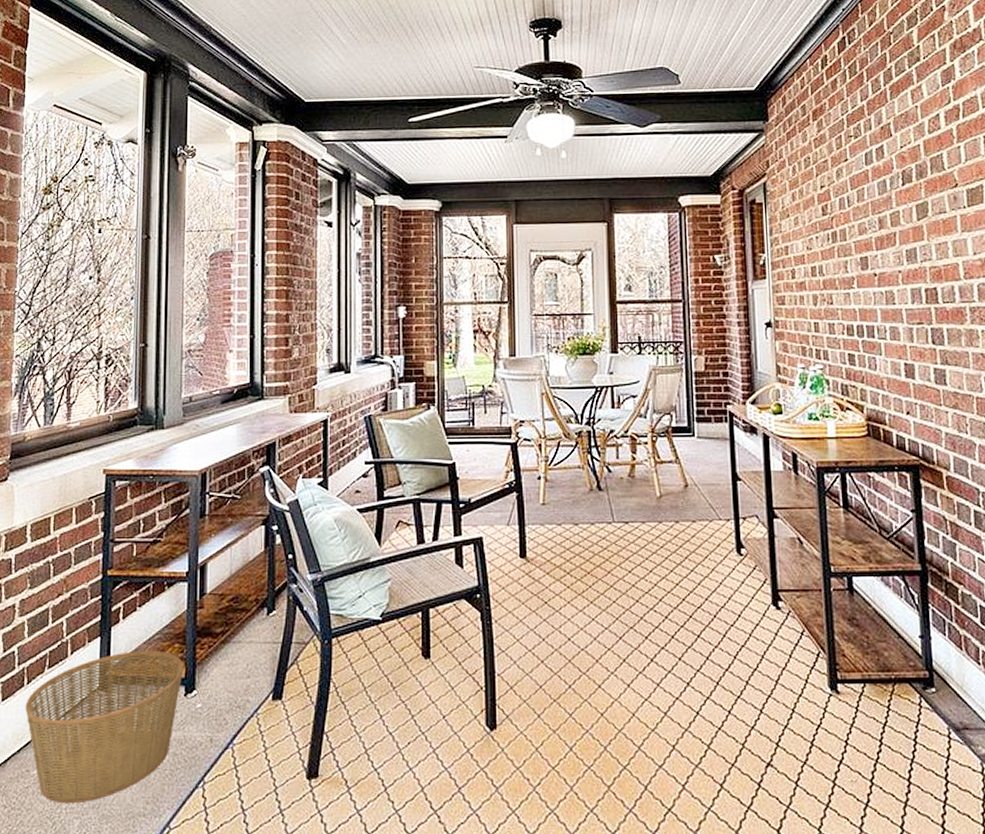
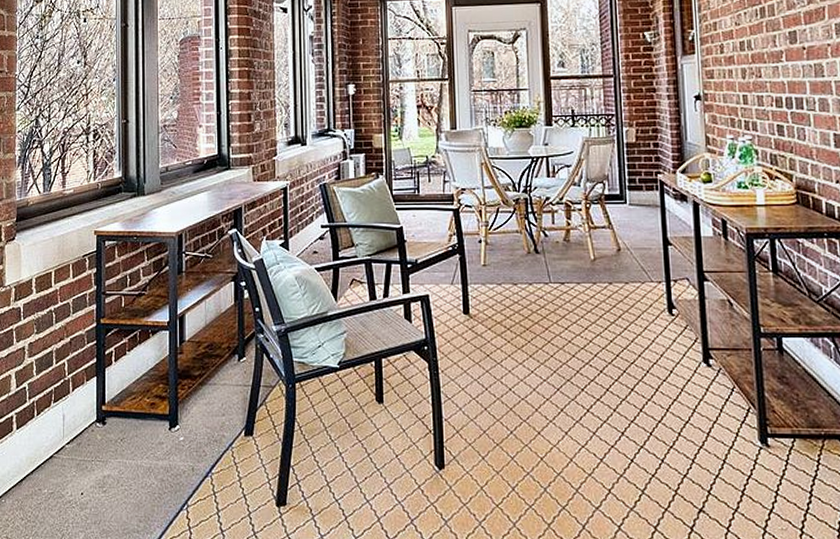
basket: present [25,650,184,803] -> none [36,389,168,519]

